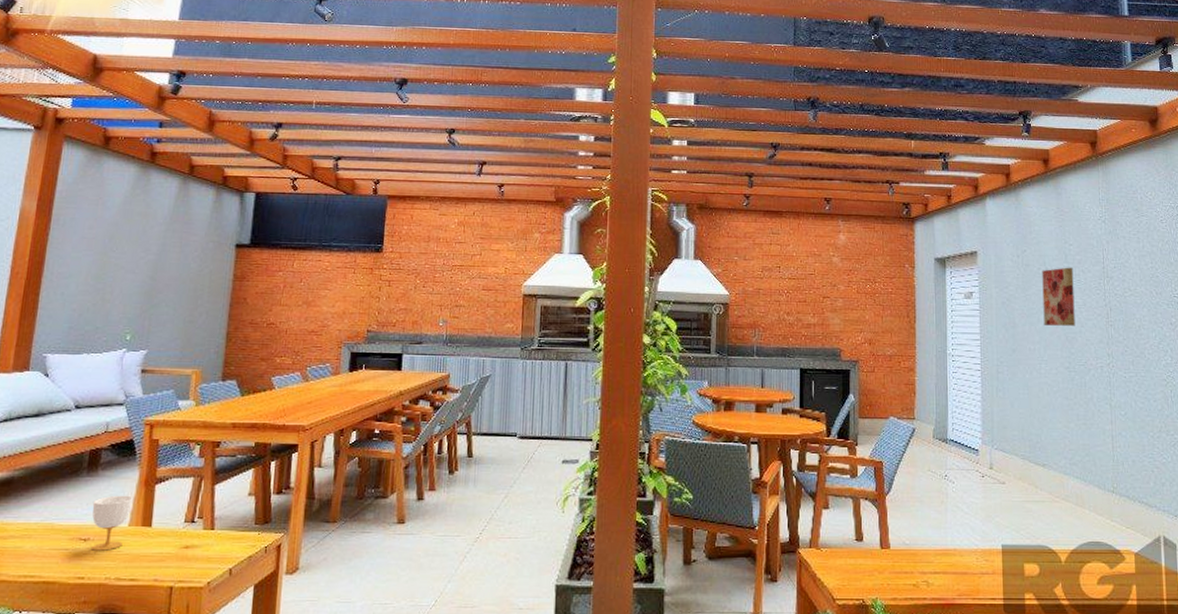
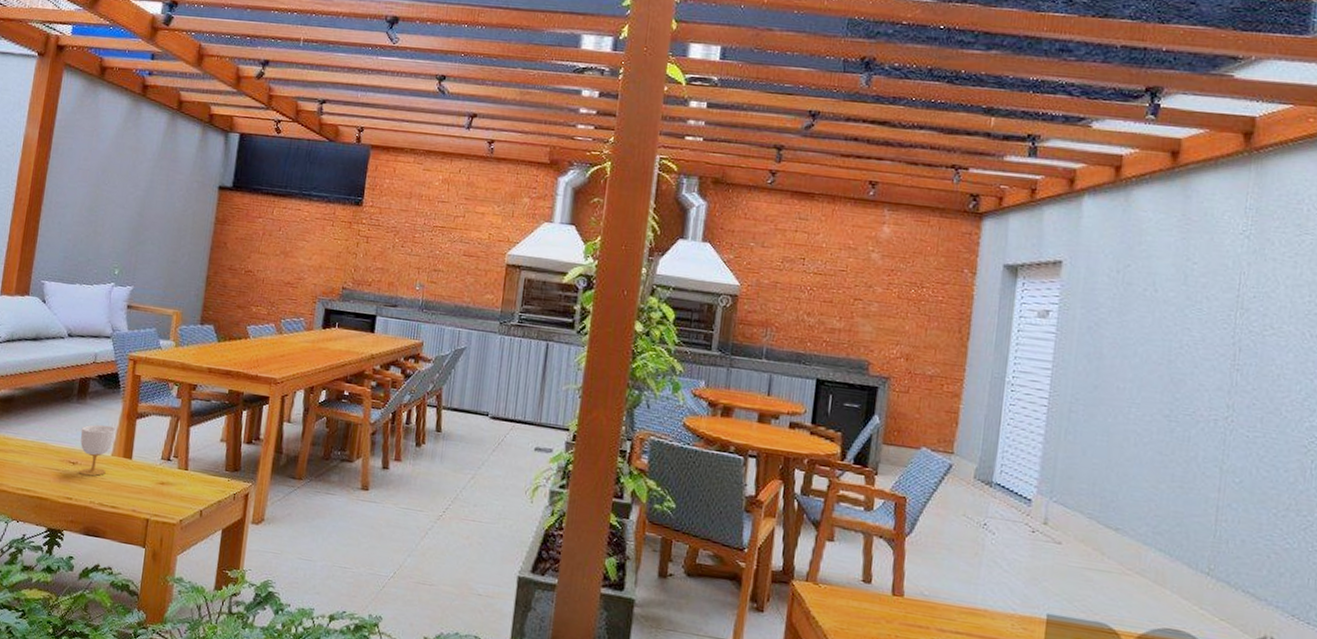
wall art: present [1042,267,1075,326] -> none [1141,291,1194,366]

